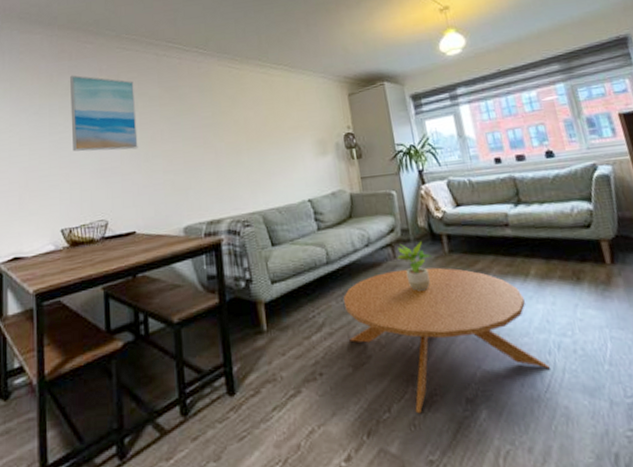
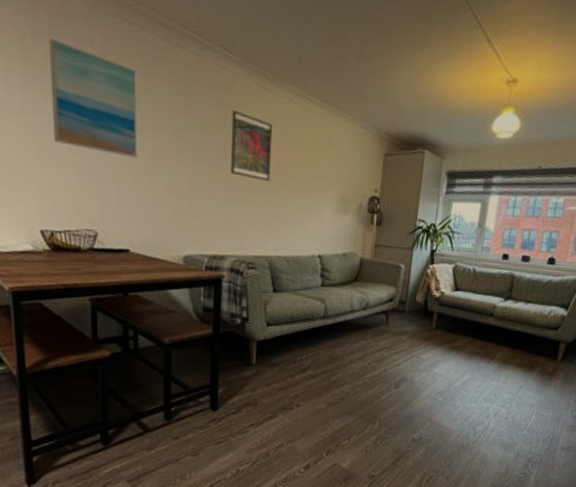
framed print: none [211,91,251,144] -> present [230,110,273,181]
coffee table: present [344,267,550,414] -> none [329,334,484,444]
potted plant: present [396,241,432,291] -> none [388,313,419,355]

